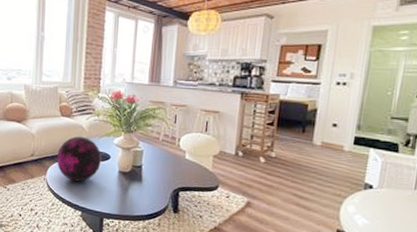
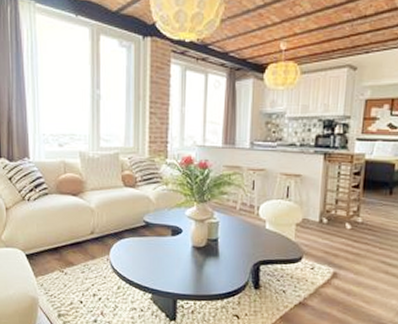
decorative orb: present [57,136,101,182] -> none [121,208,172,261]

